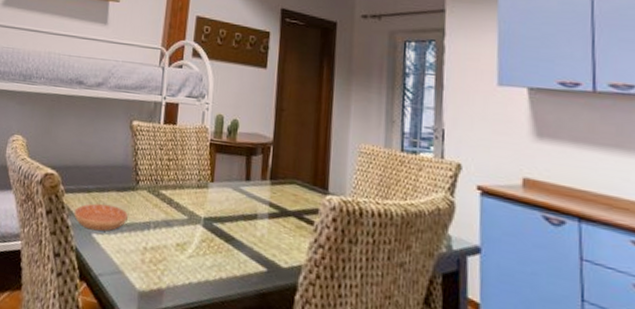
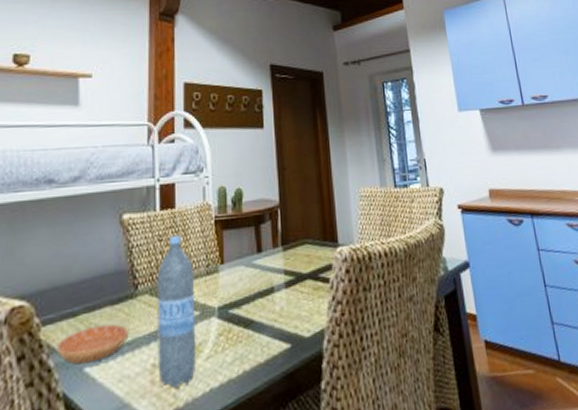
water bottle: none [148,147,187,273] -> present [157,234,197,388]

